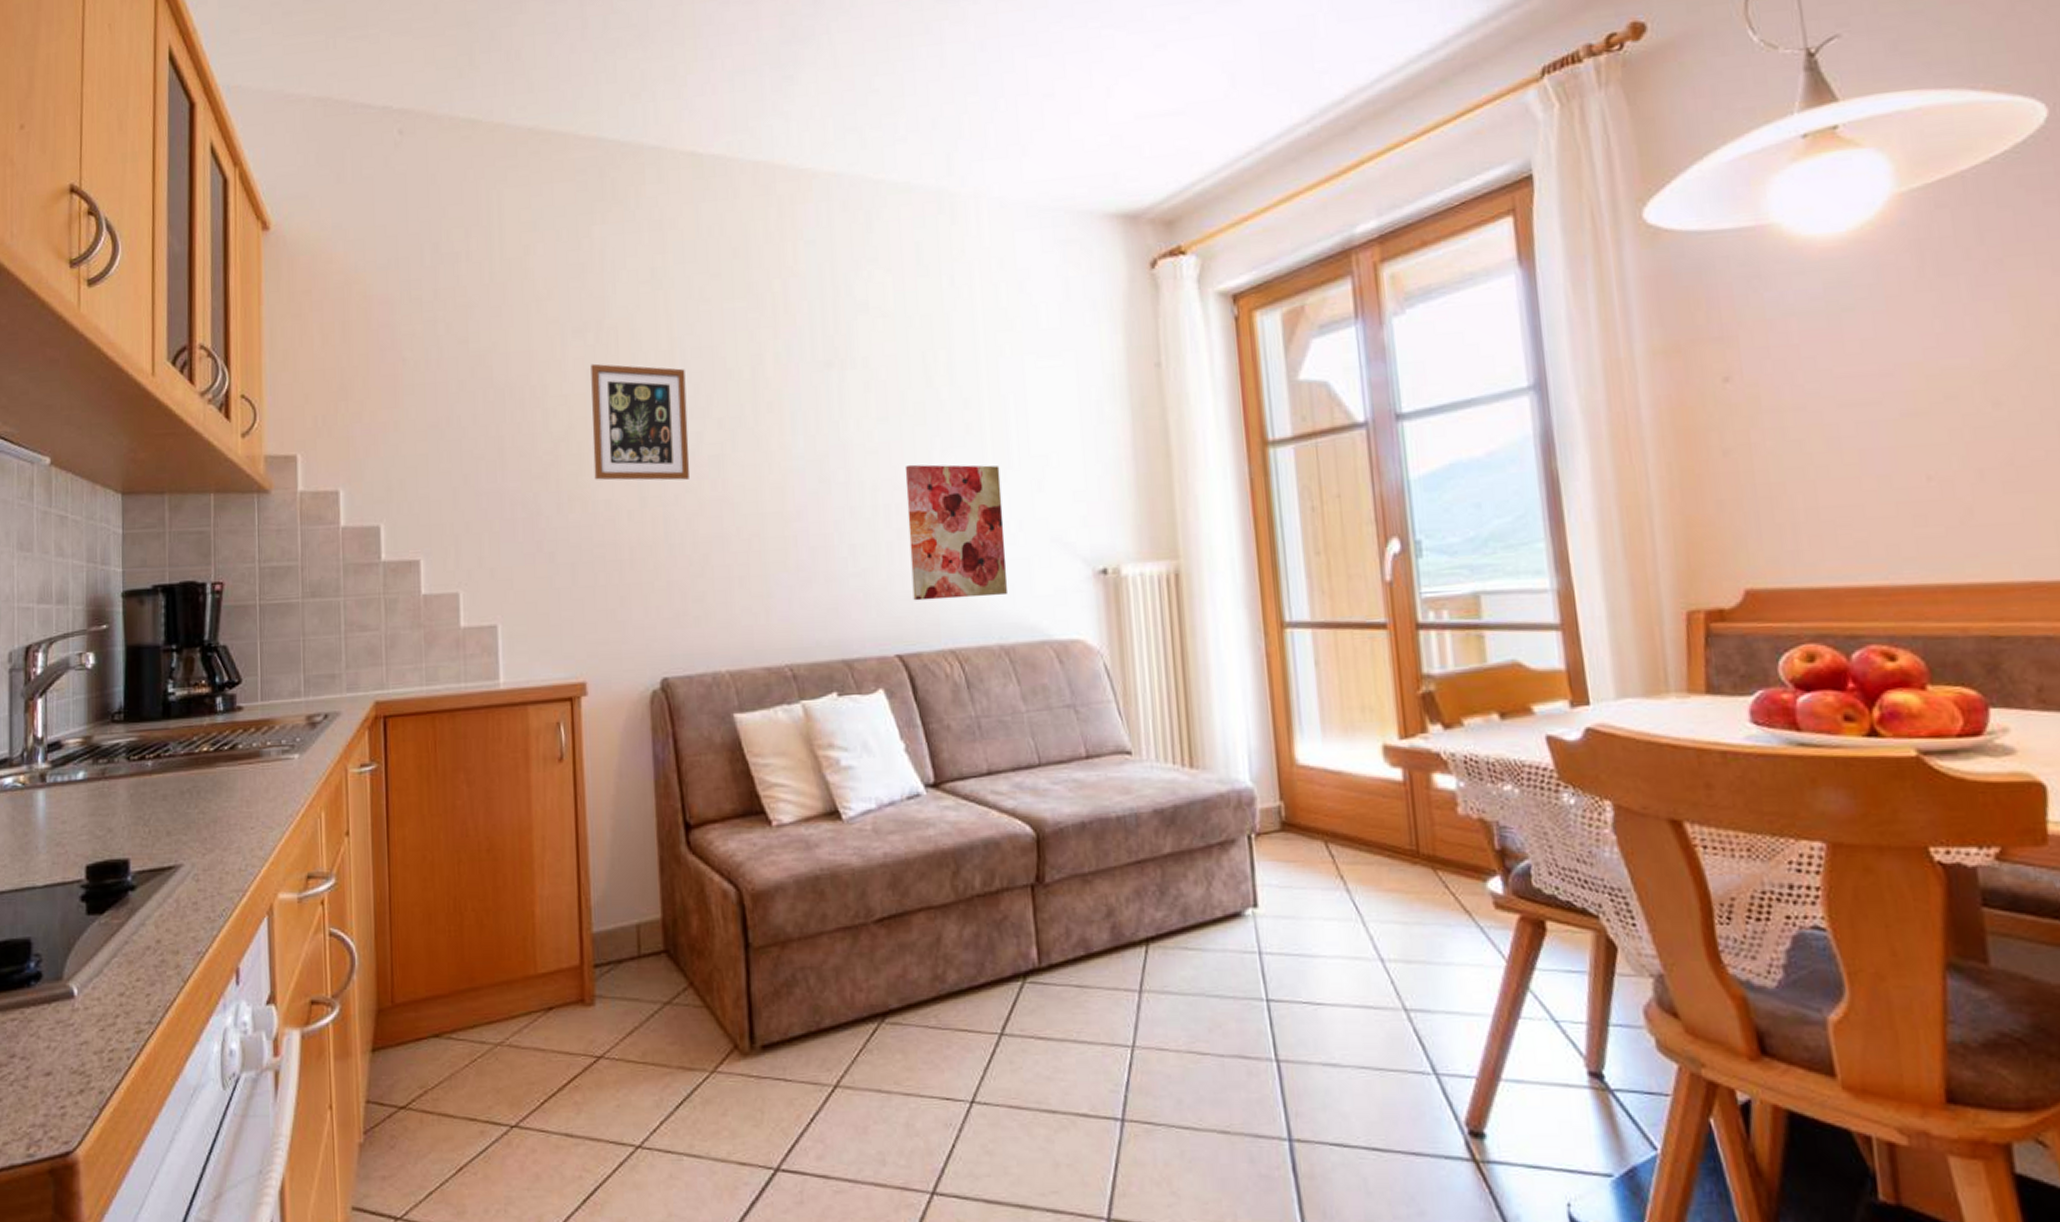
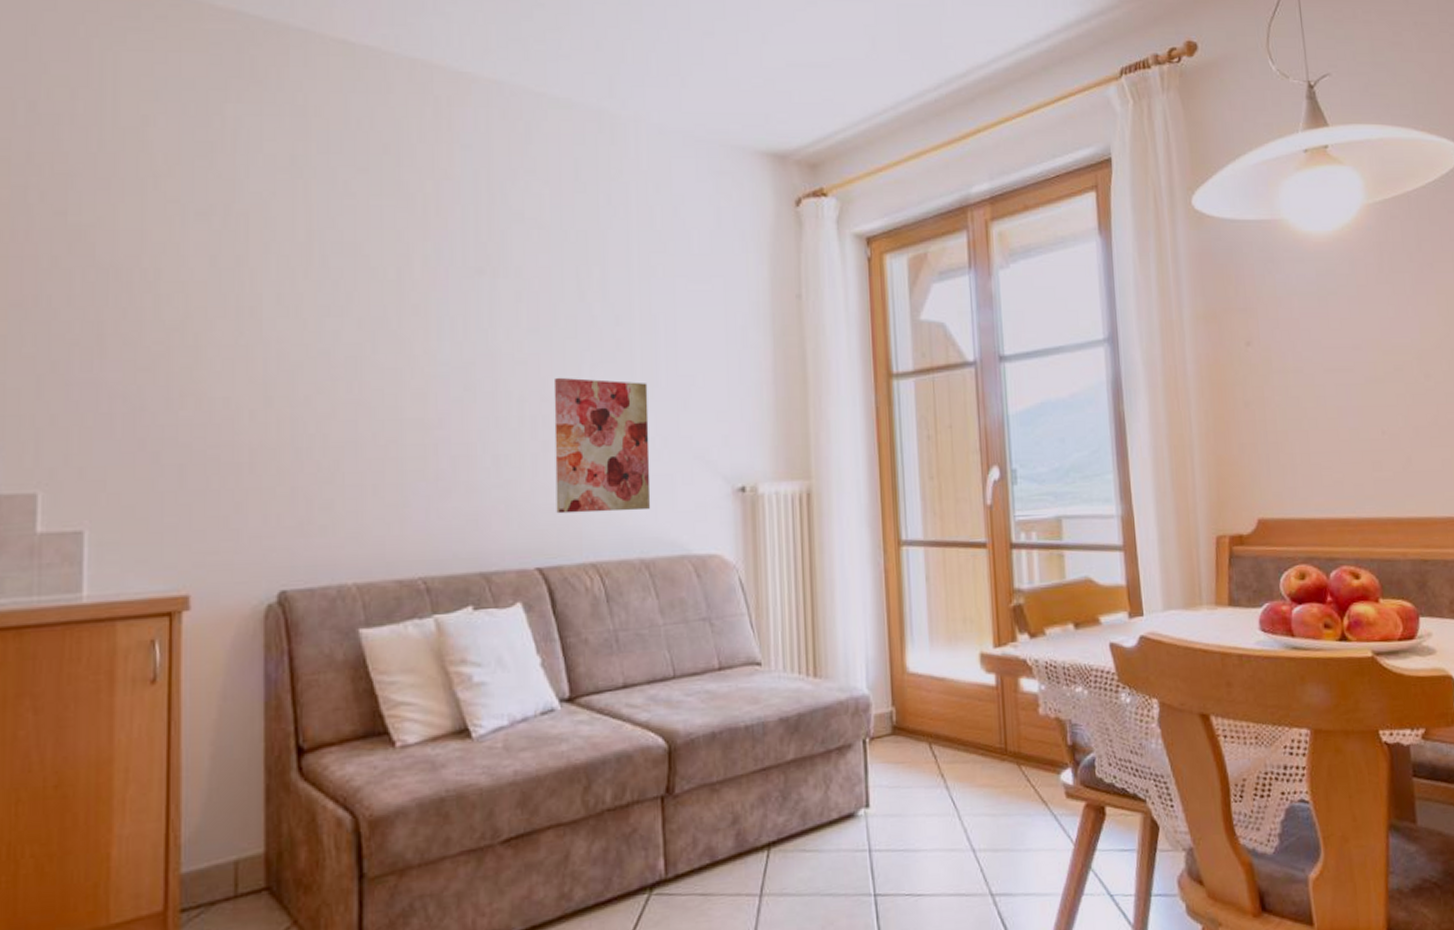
picture frame: present [590,363,690,481] -> none [212,250,324,380]

